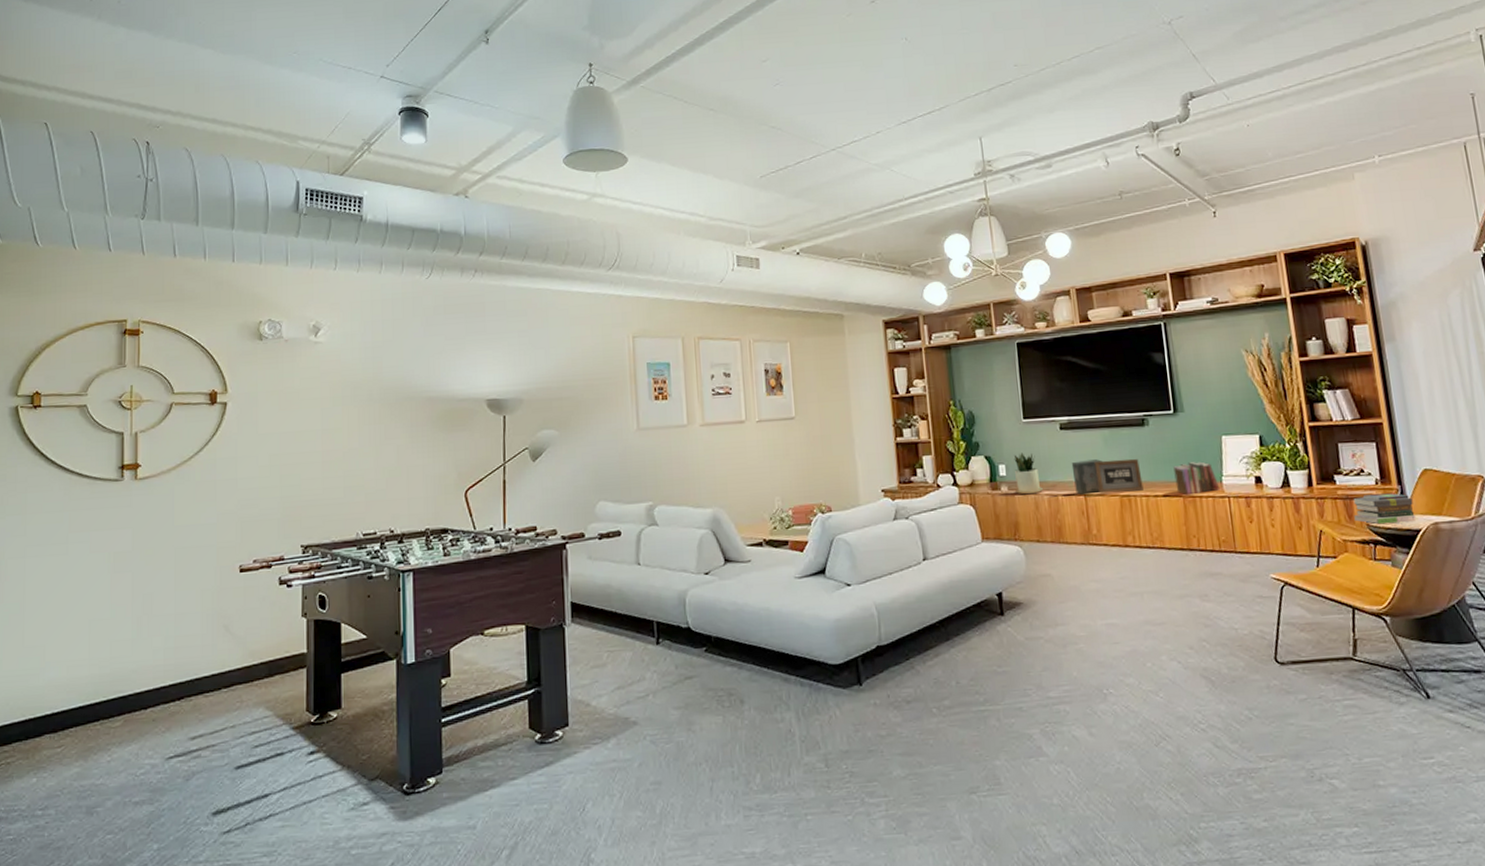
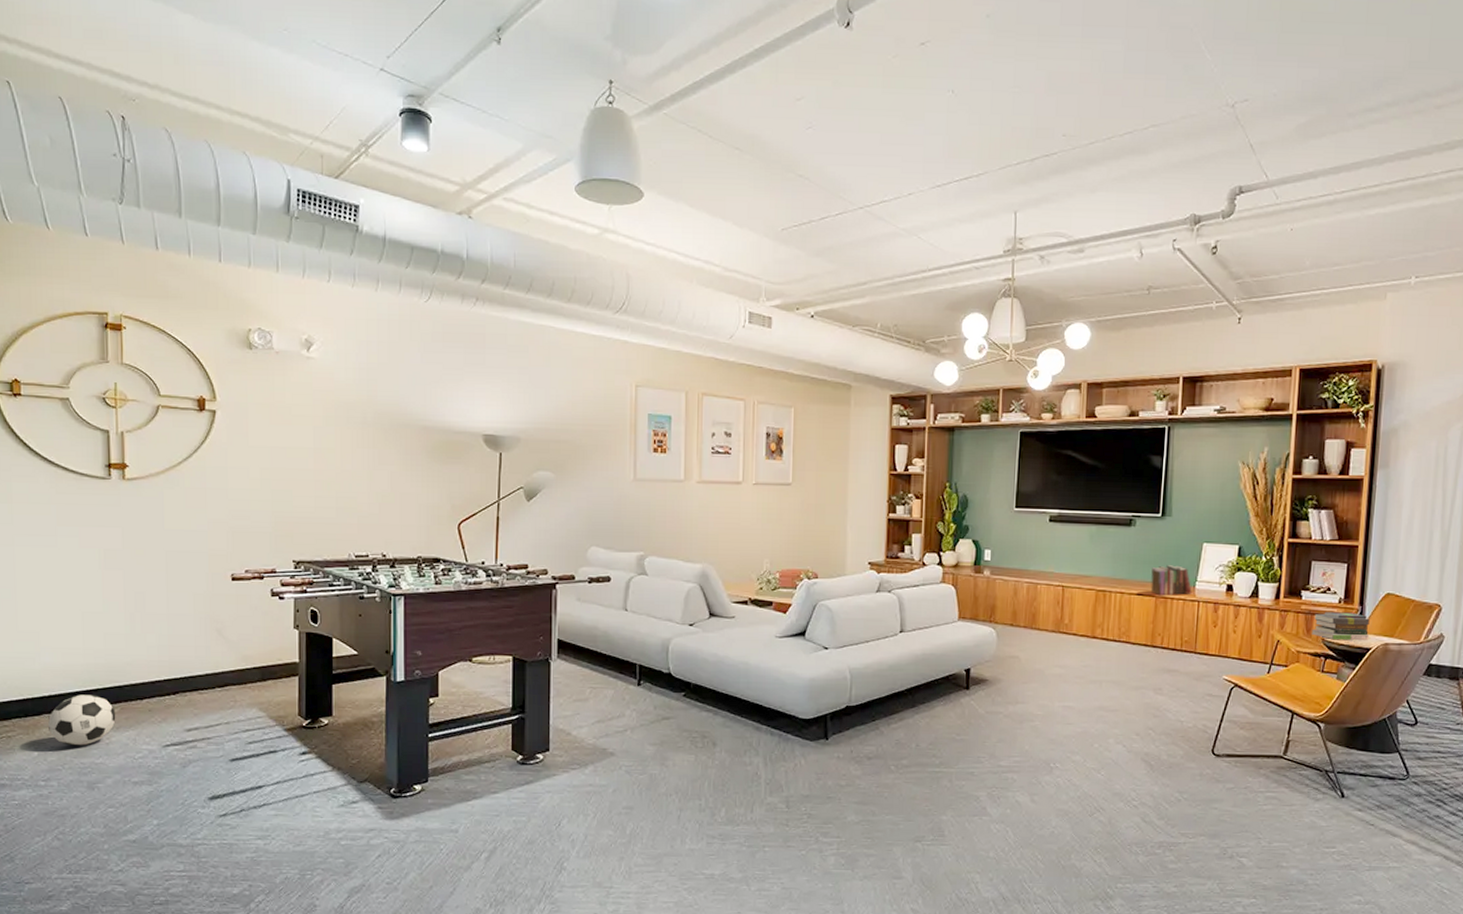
soccer ball: none [49,708,119,767] -> present [48,694,116,746]
planter: present [1014,453,1043,495] -> none [997,540,1024,581]
decorative box: present [1071,459,1102,495] -> none [1054,553,1085,586]
picture frame: present [1094,458,1144,494] -> none [1076,555,1120,587]

